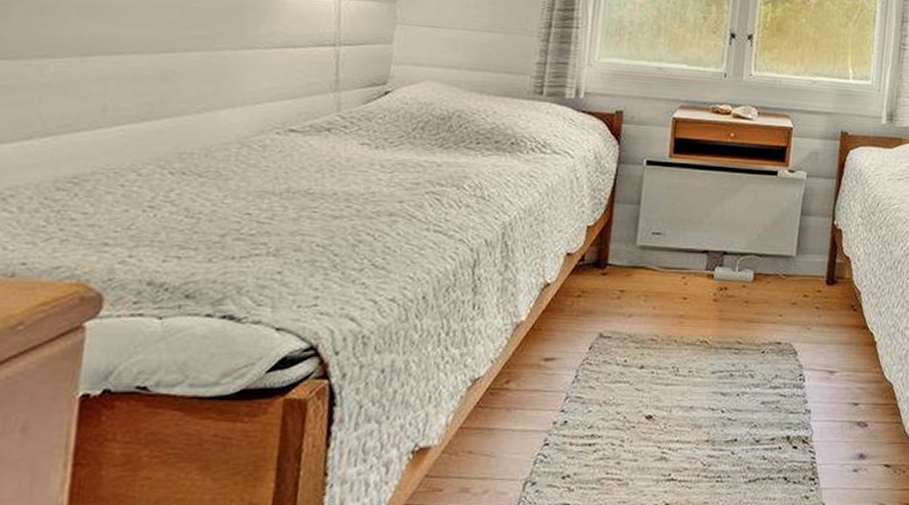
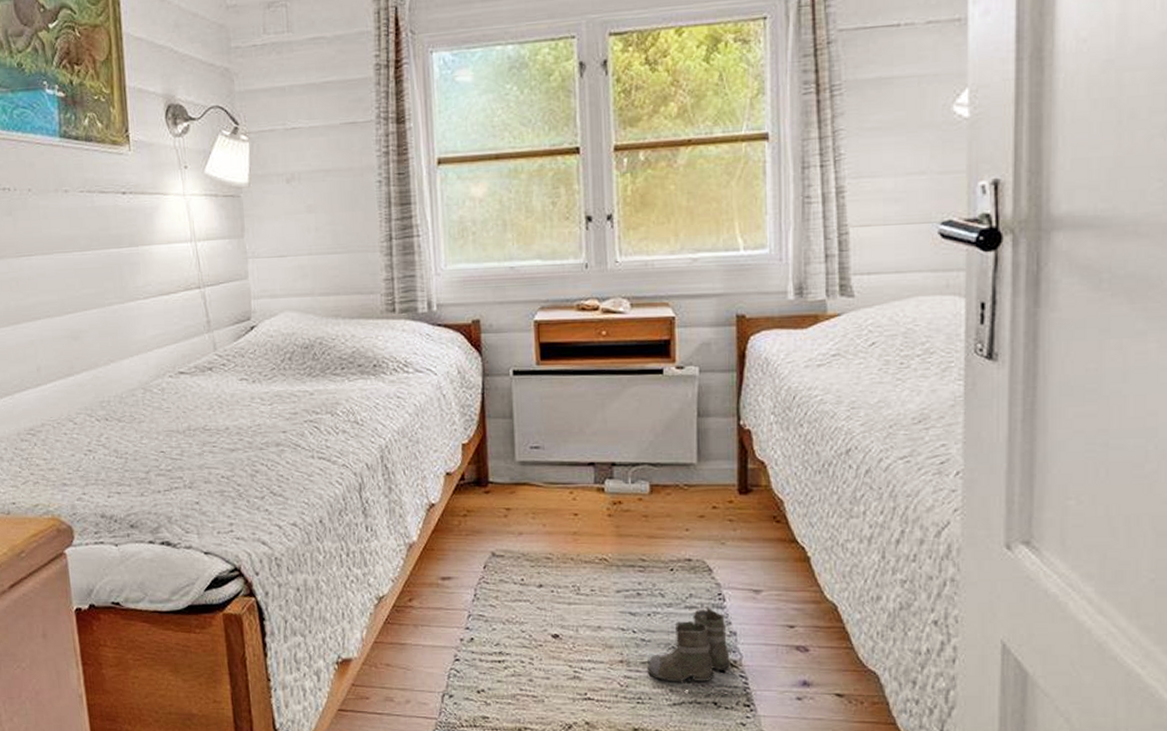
boots: none [729,387,803,467] -> present [647,607,730,690]

